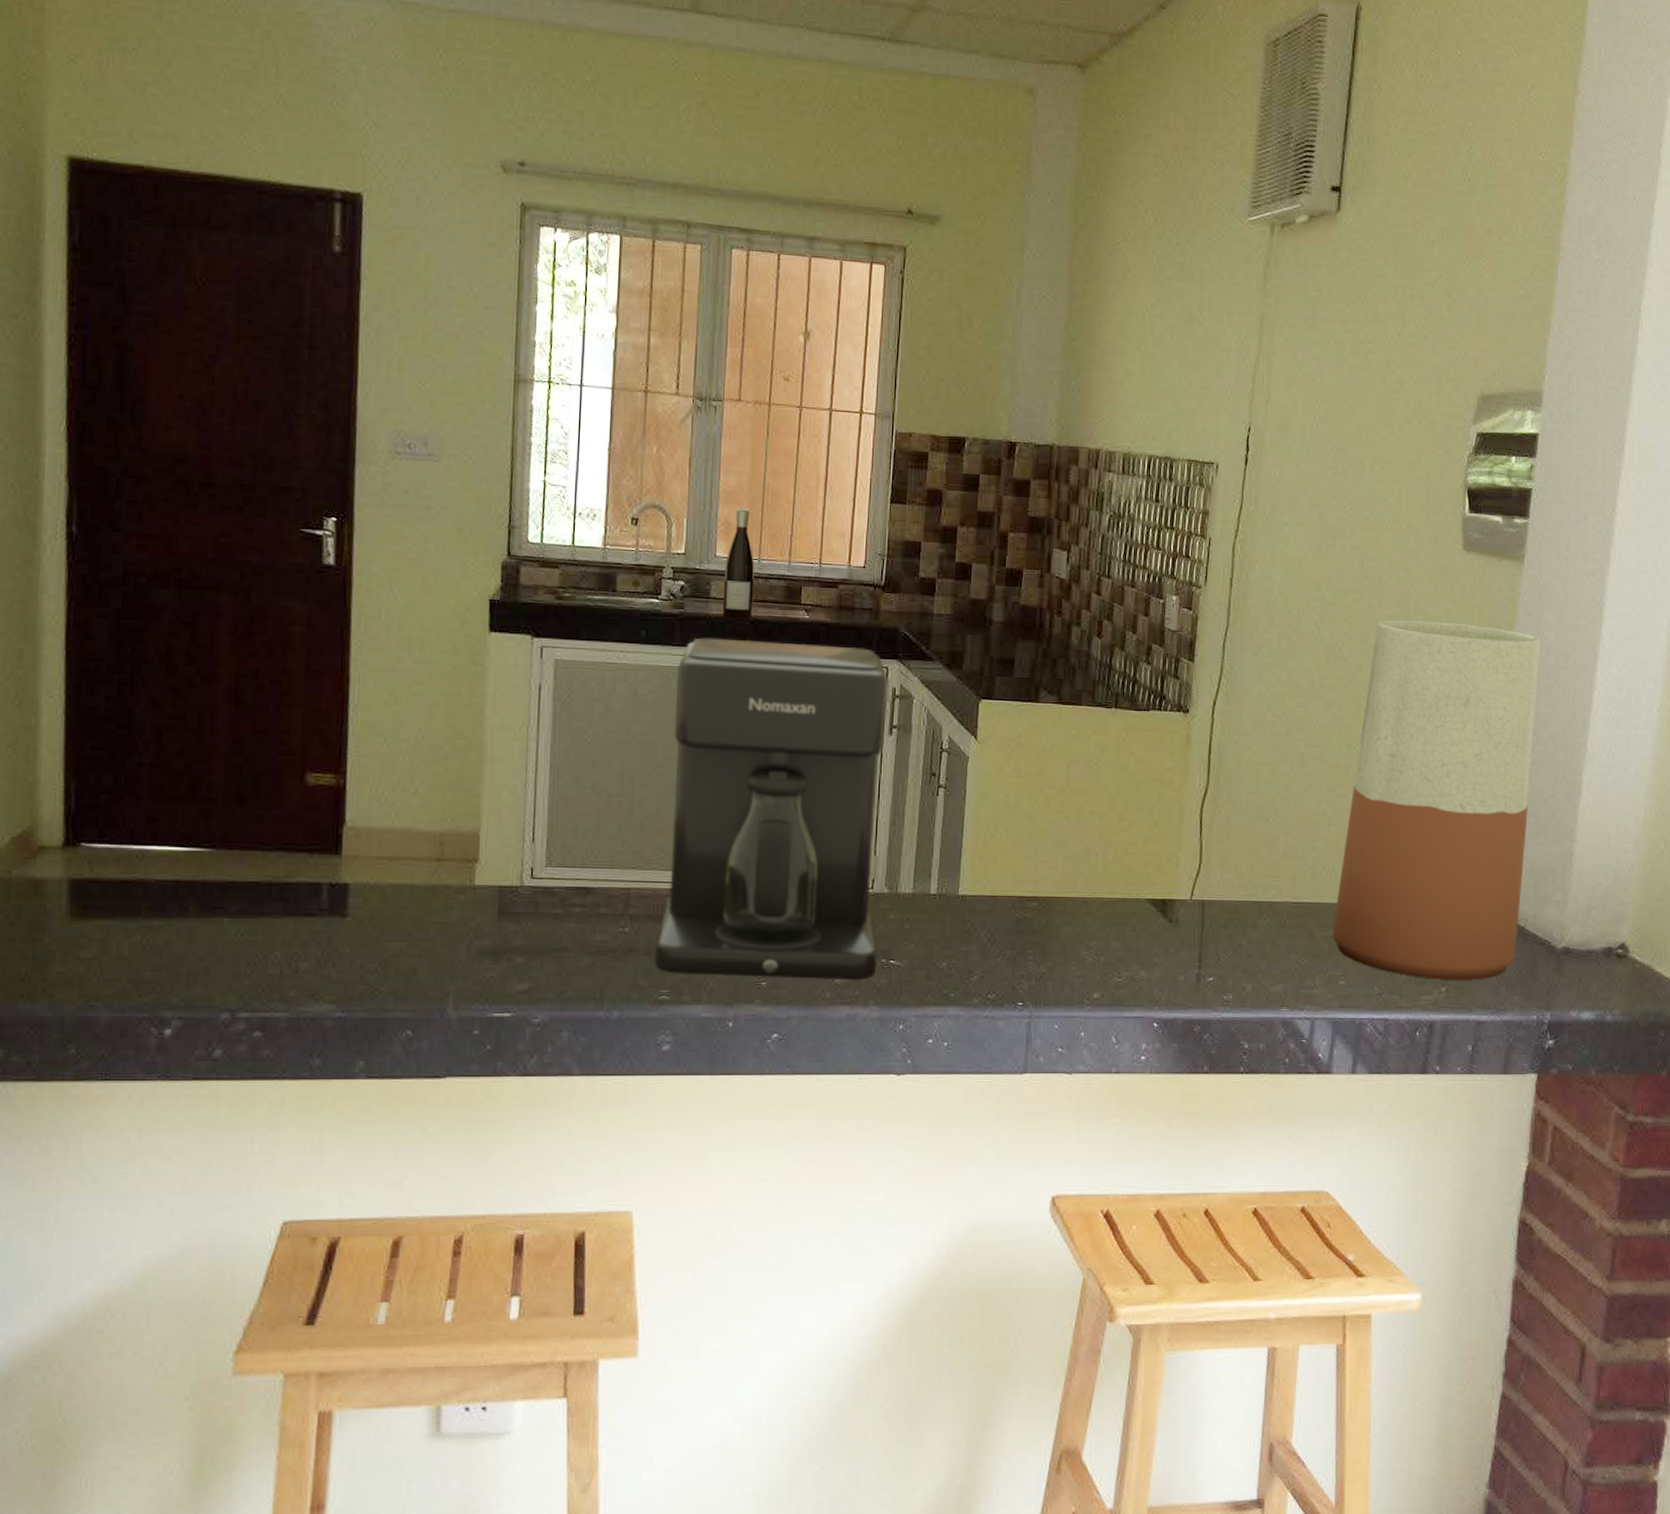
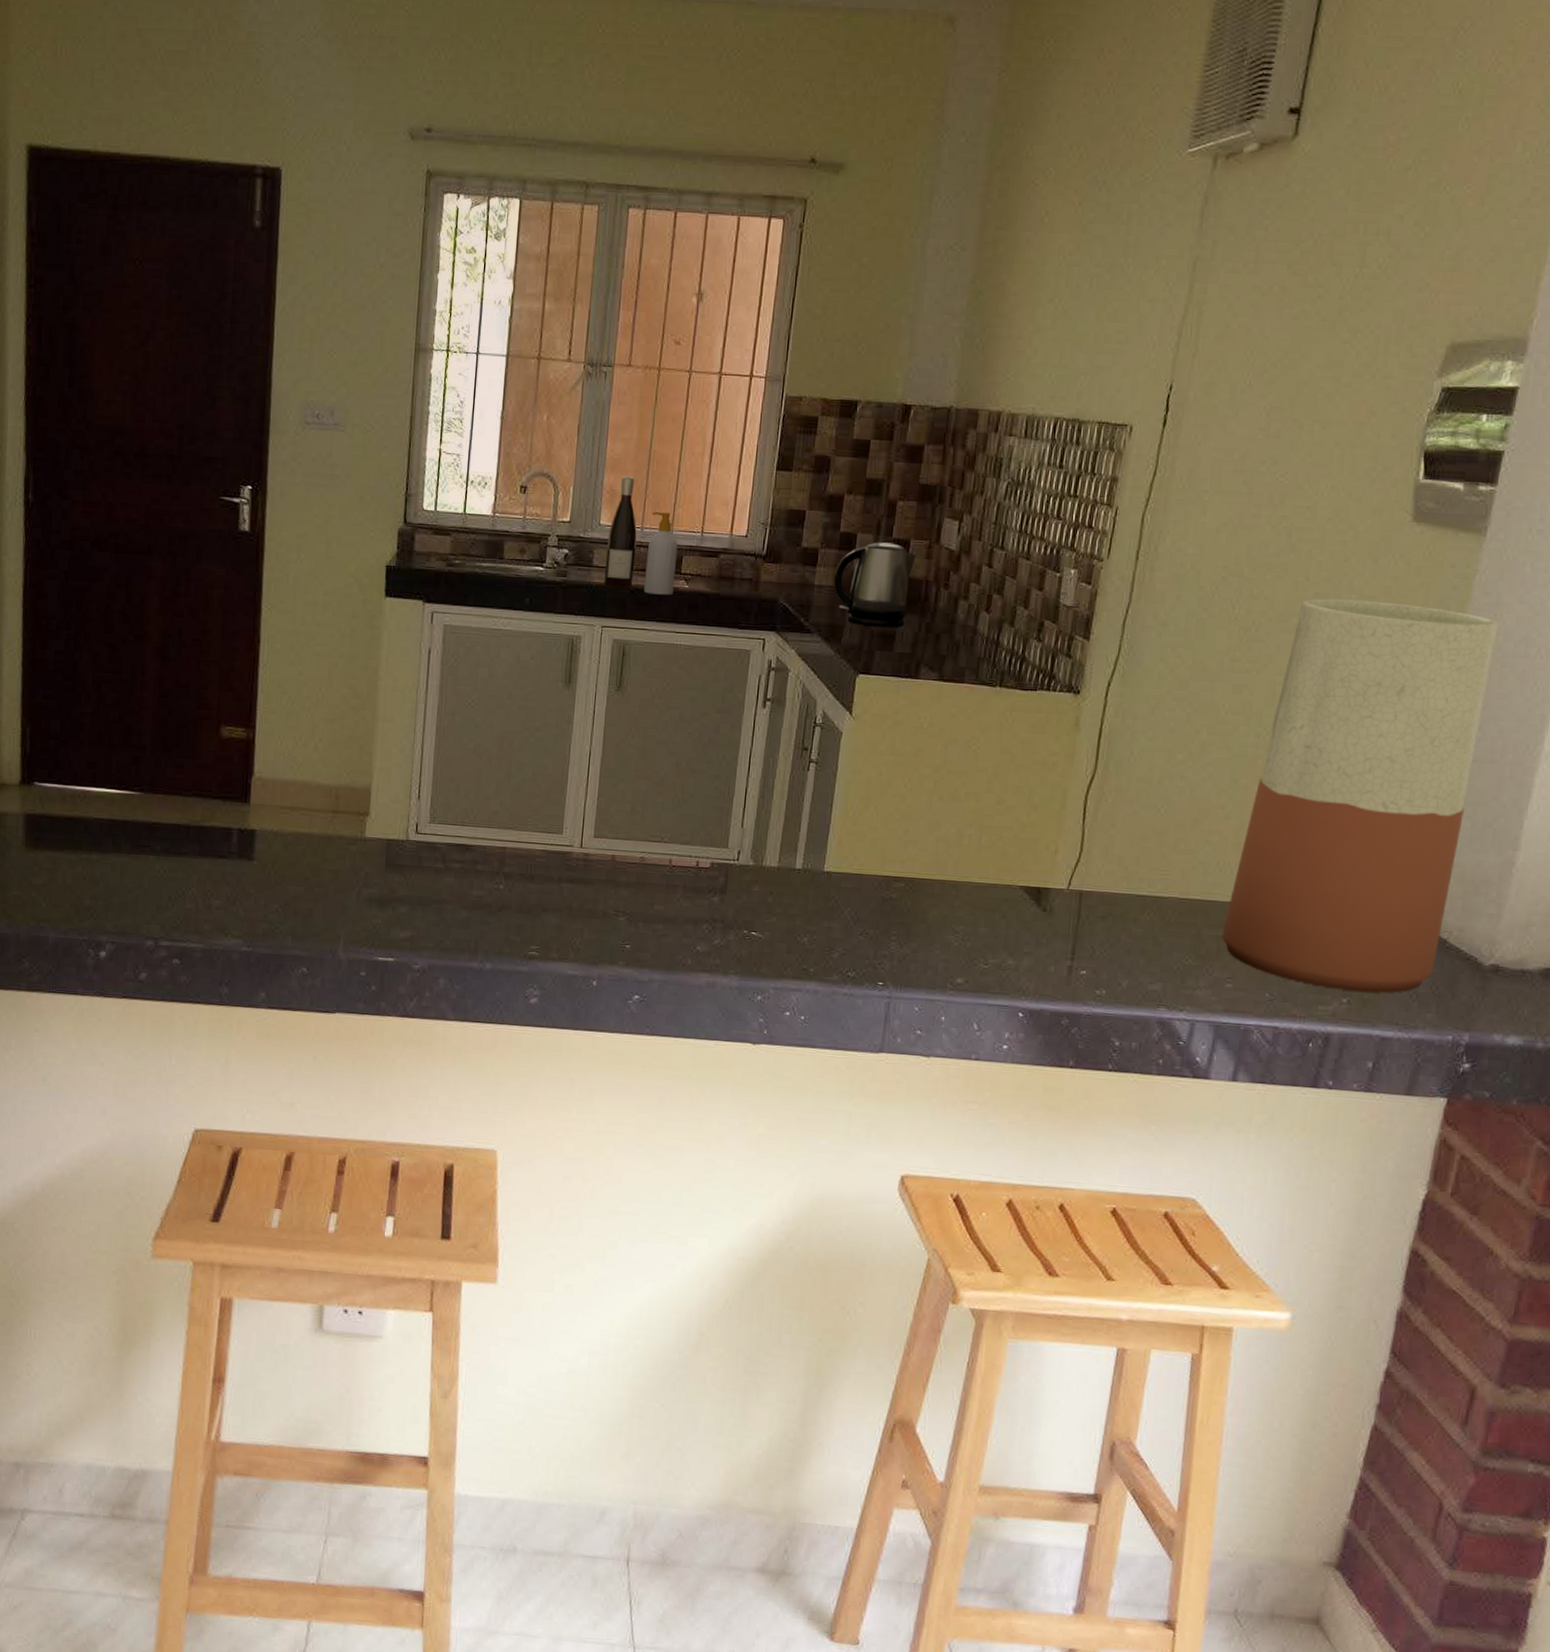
coffee maker: present [654,637,890,981] -> none [525,605,766,949]
soap bottle: none [764,543,797,626] -> present [644,511,678,595]
kettle: none [952,572,1029,654] -> present [833,542,916,628]

